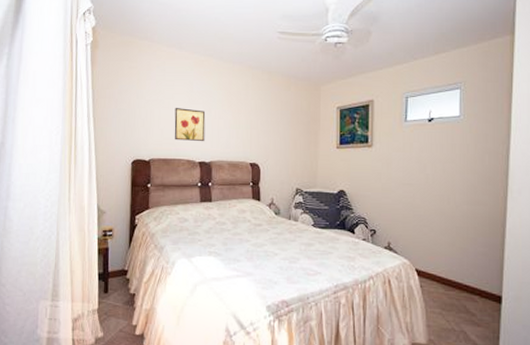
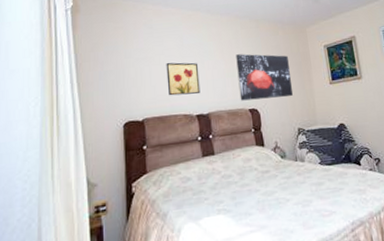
wall art: none [242,106,297,155] -> present [236,54,293,101]

